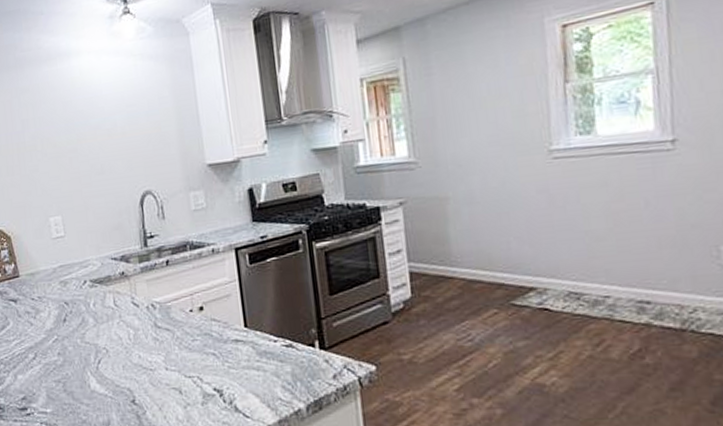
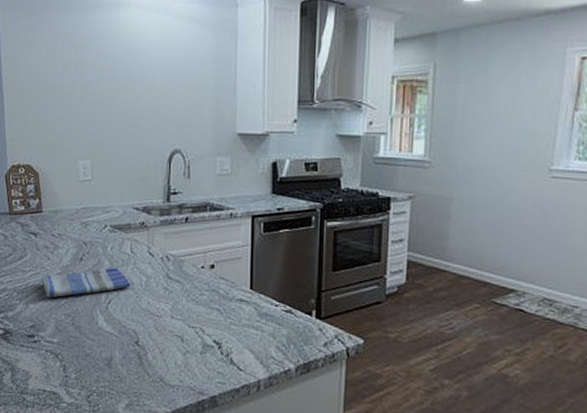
dish towel: none [26,323,119,366] -> present [41,267,131,298]

